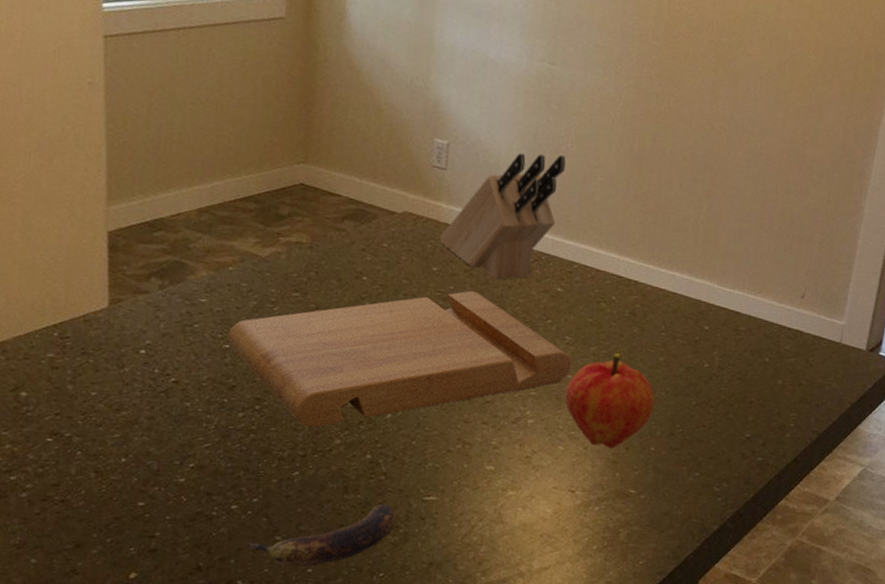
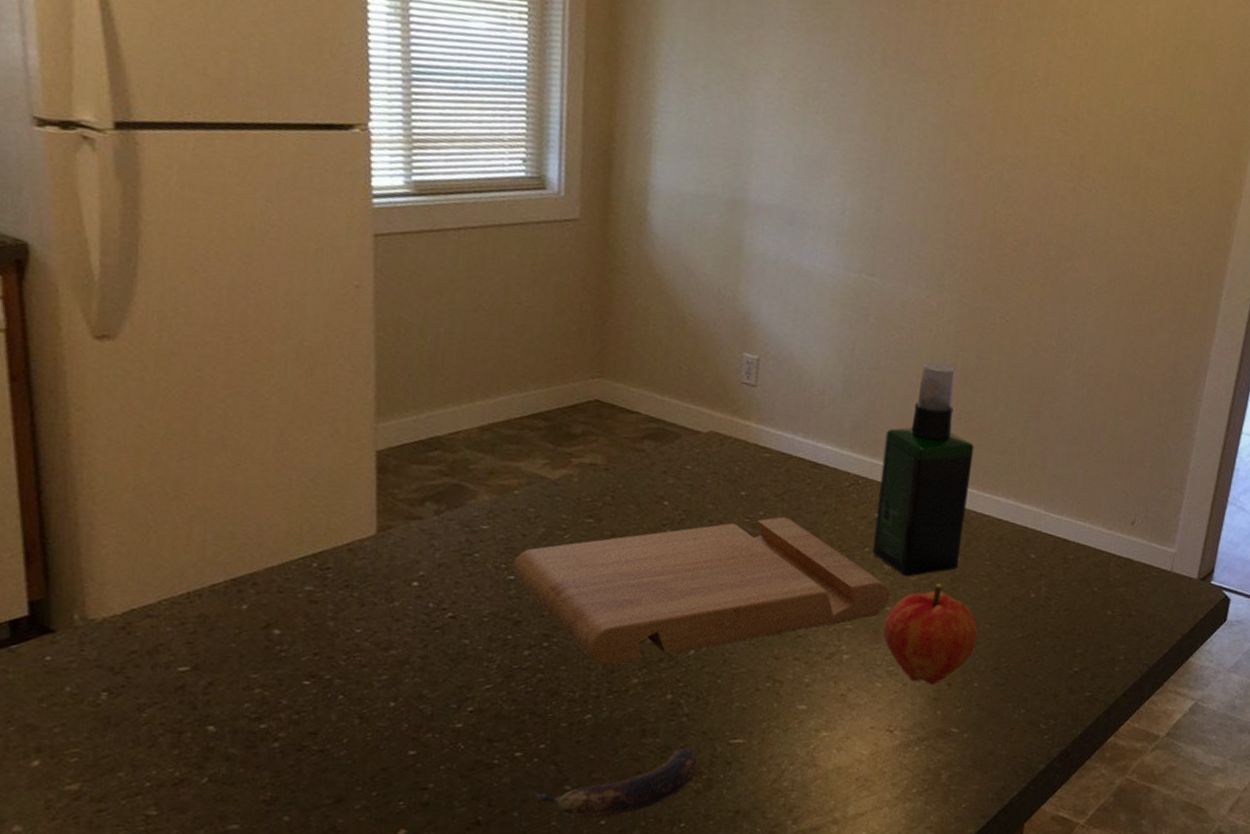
knife block: present [440,153,566,280] -> none [749,369,885,505]
spray bottle: none [554,145,651,347] -> present [872,362,975,577]

